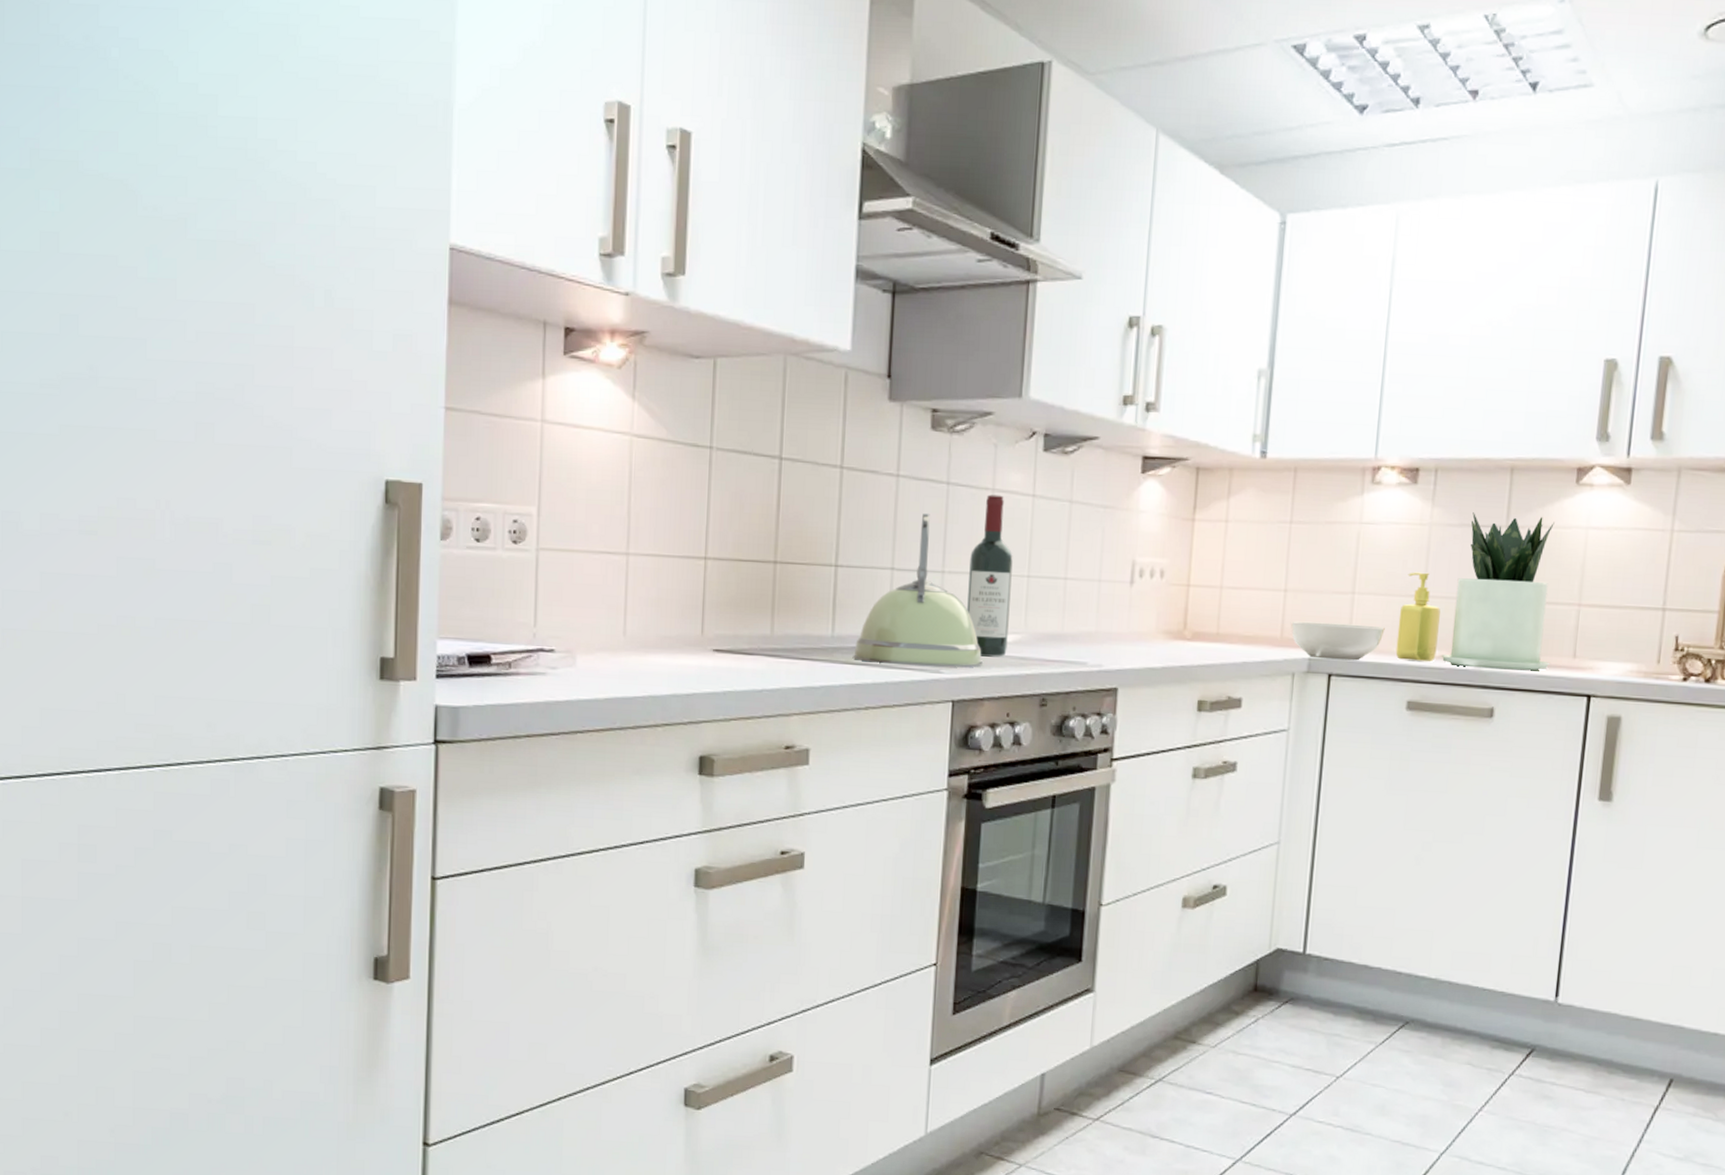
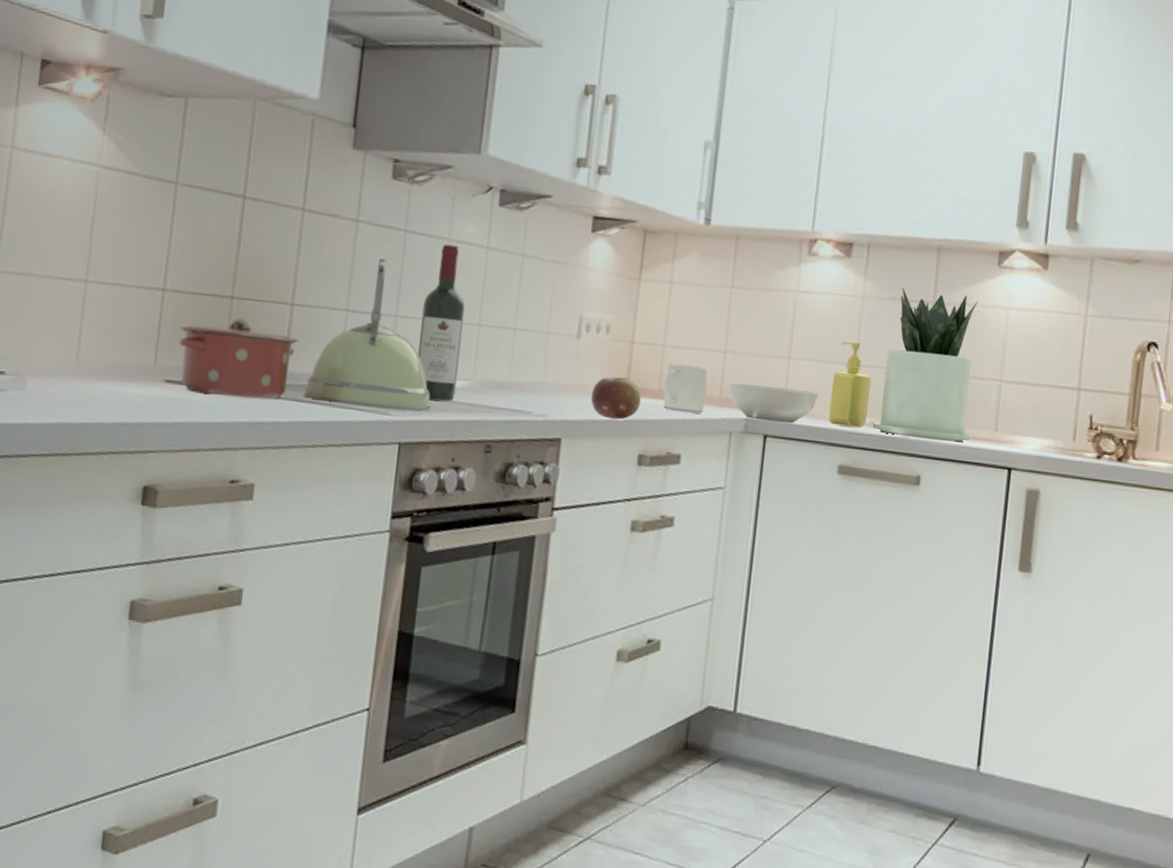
casserole: none [724,582,845,664] -> present [179,318,299,400]
fruit: none [1146,622,1199,667] -> present [590,377,641,420]
mug: none [1222,605,1268,656] -> present [663,363,708,414]

